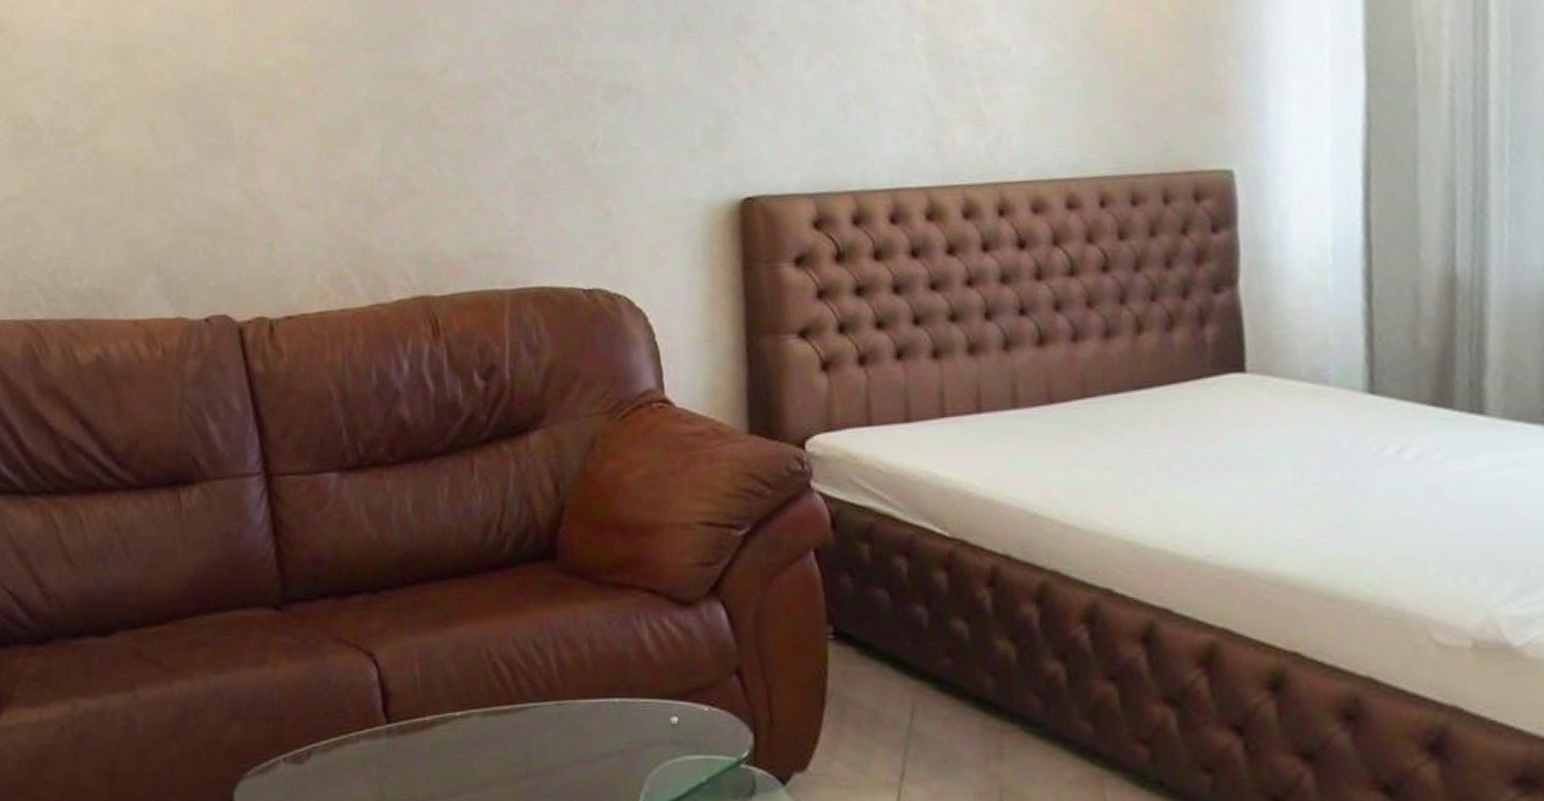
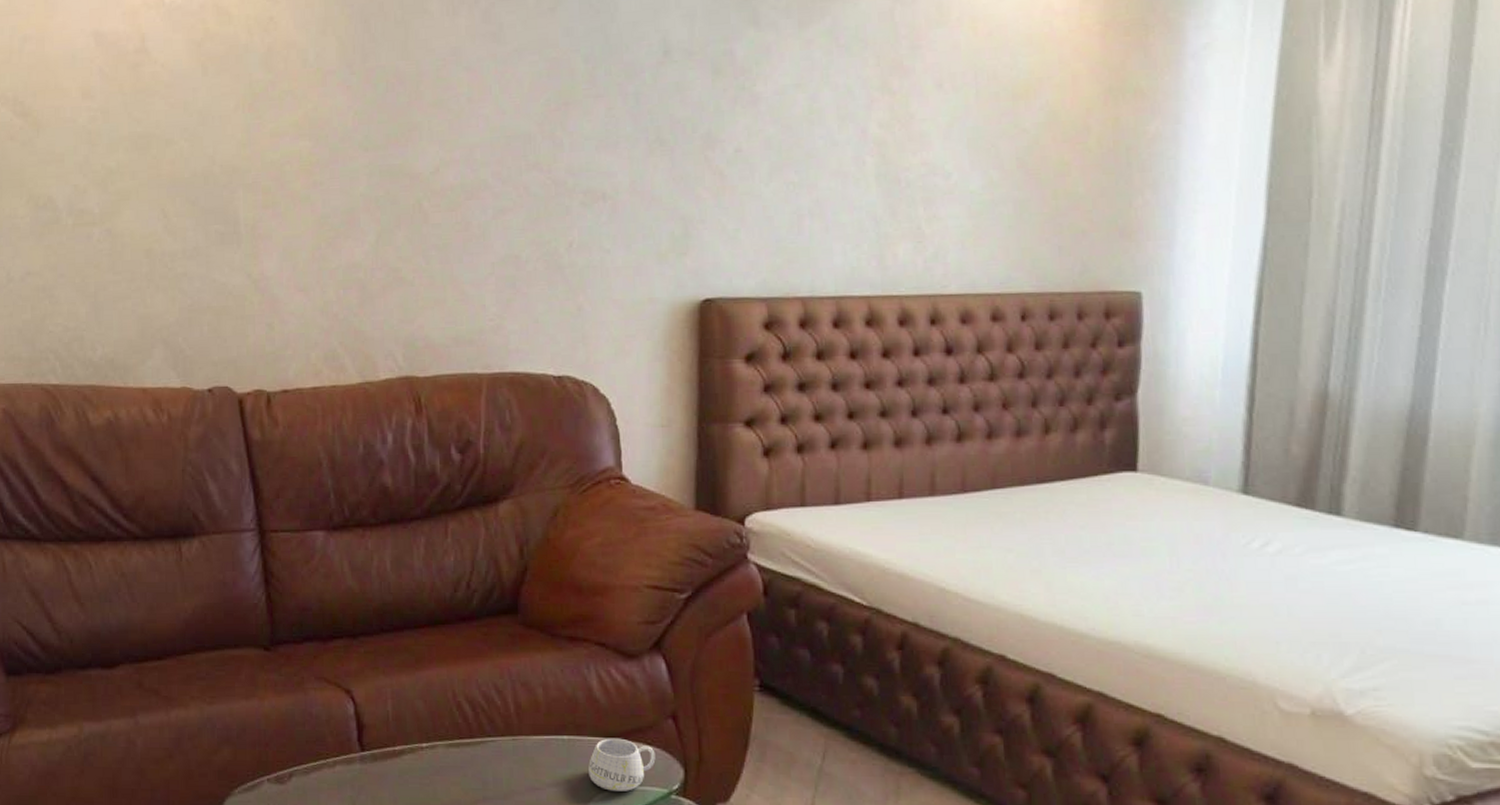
mug: none [644,699,721,761] -> present [589,738,656,791]

